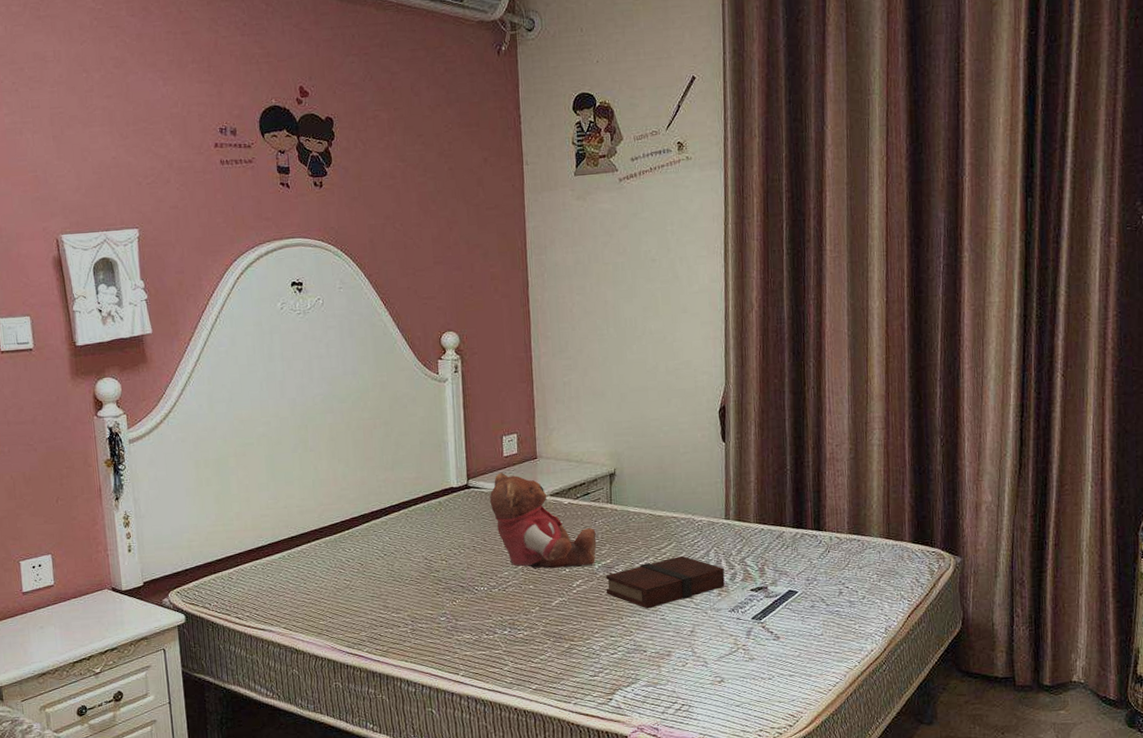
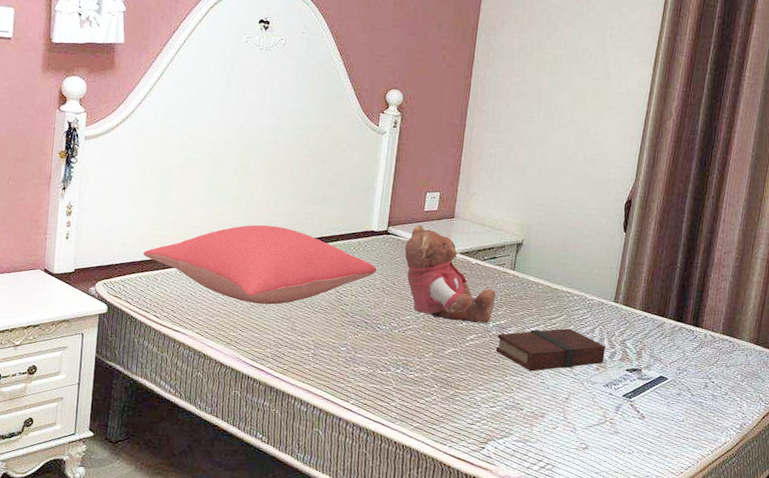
pillow: none [212,500,464,587] -> present [143,225,377,305]

